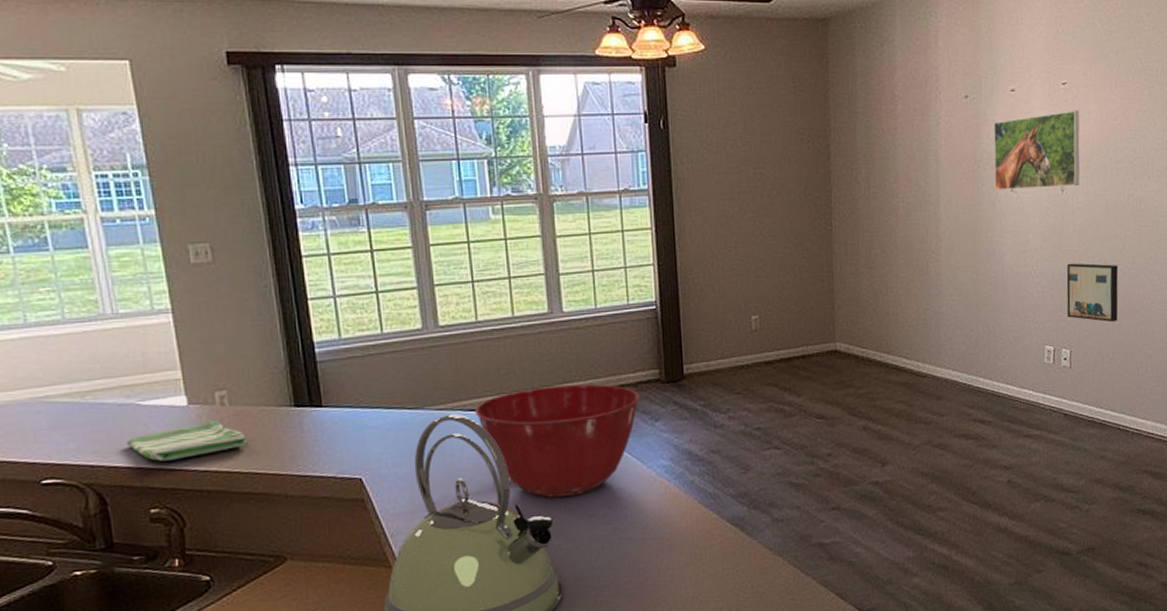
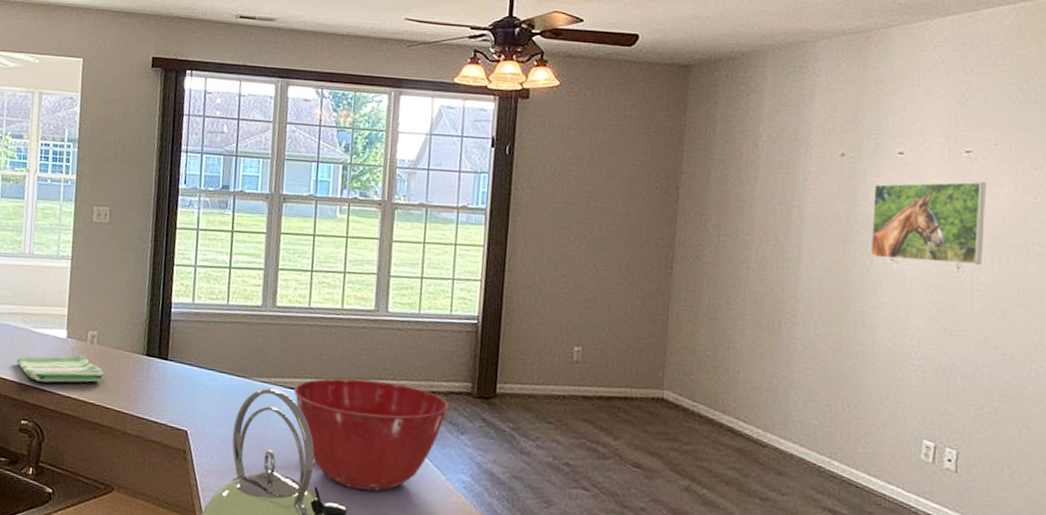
wall art: present [1066,263,1118,323] -> none [956,350,1029,430]

